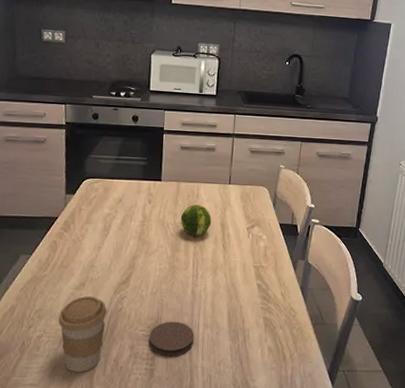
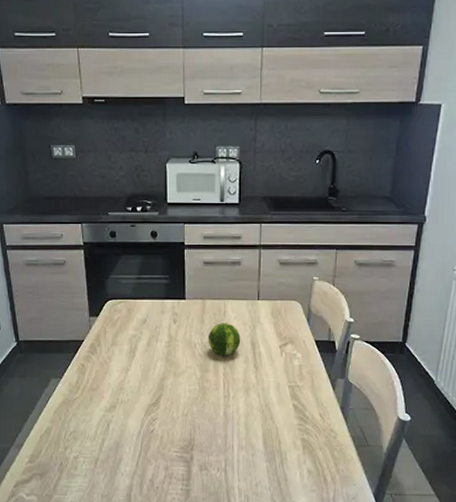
coffee cup: present [58,296,107,372] -> none [93,418,139,491]
coaster: present [148,321,195,357] -> none [183,442,230,478]

